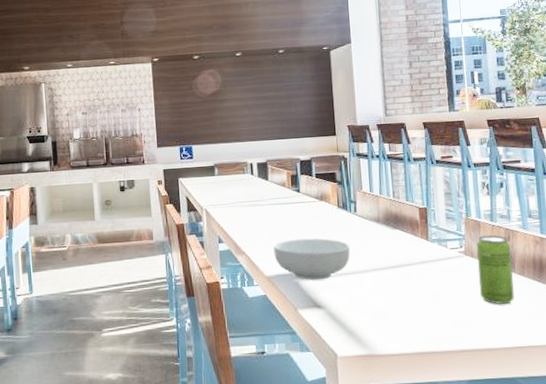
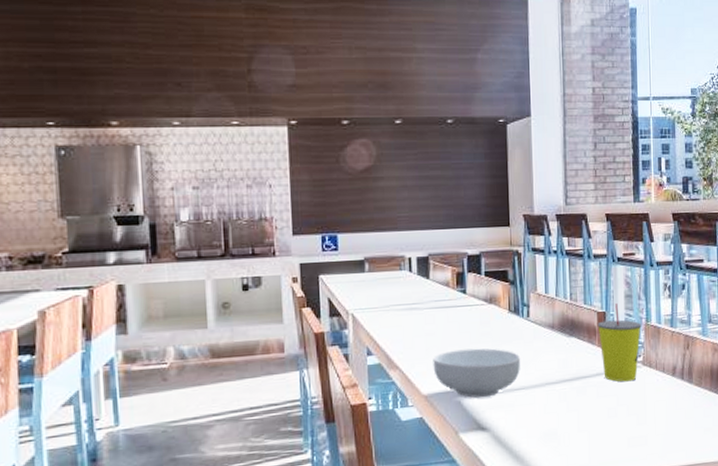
straw: none [419,200,462,270] -> present [597,304,642,382]
beverage can: present [477,234,514,305] -> none [655,342,690,419]

